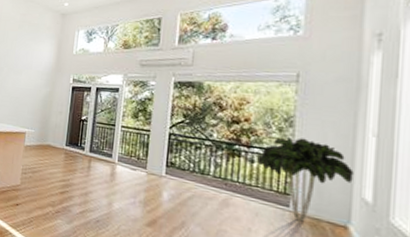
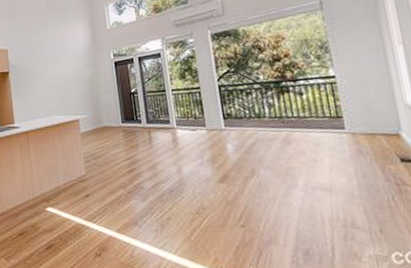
indoor plant: present [257,136,354,222] -> none [305,60,393,140]

